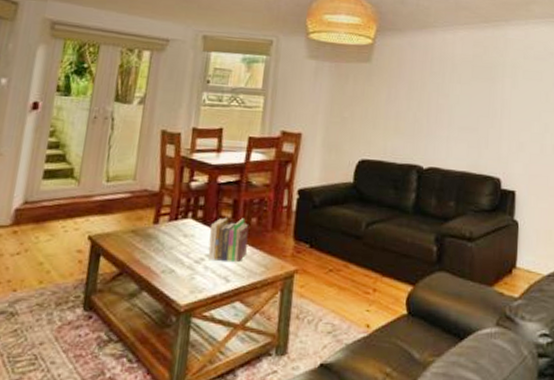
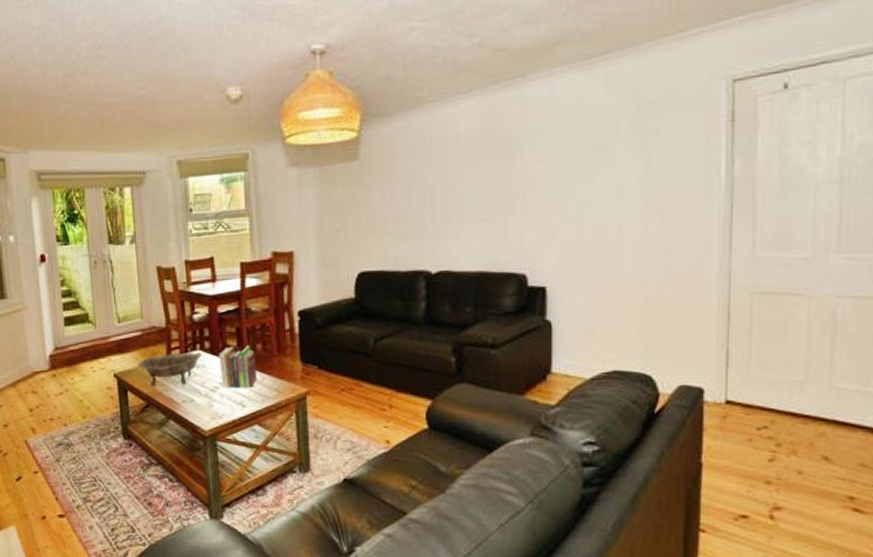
decorative bowl: none [118,219,194,255] -> present [137,352,203,386]

